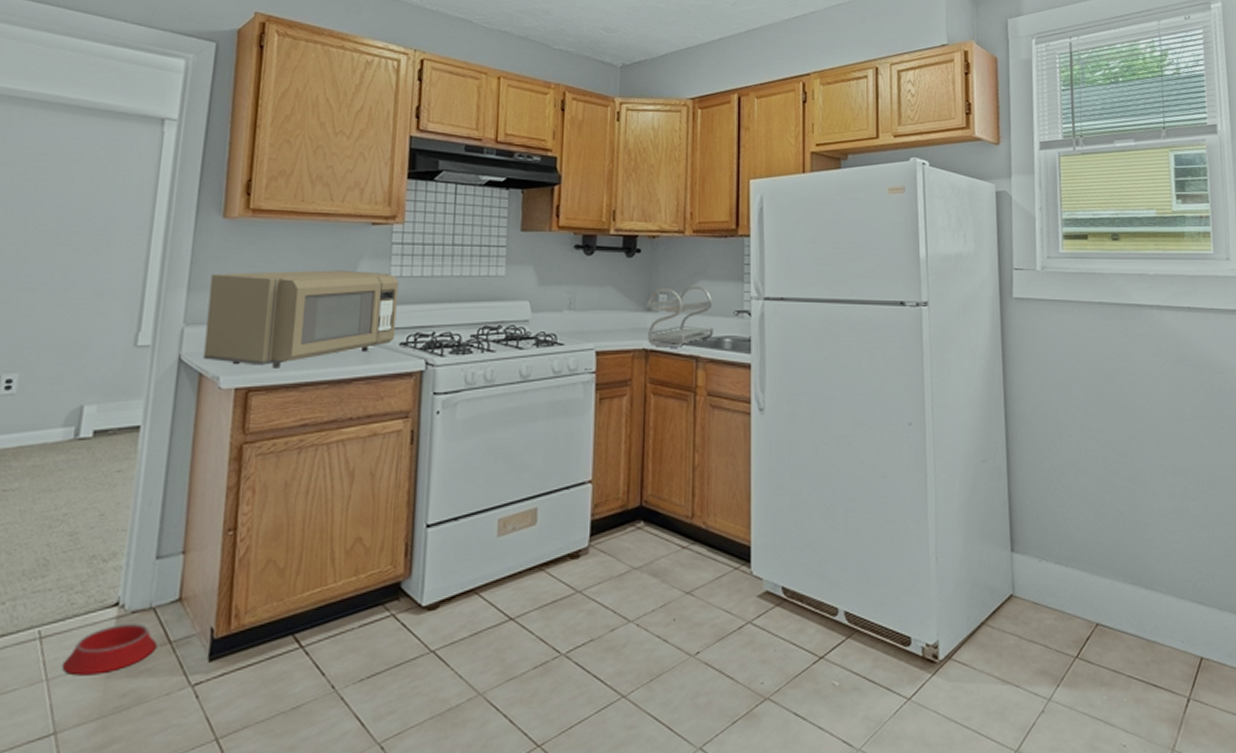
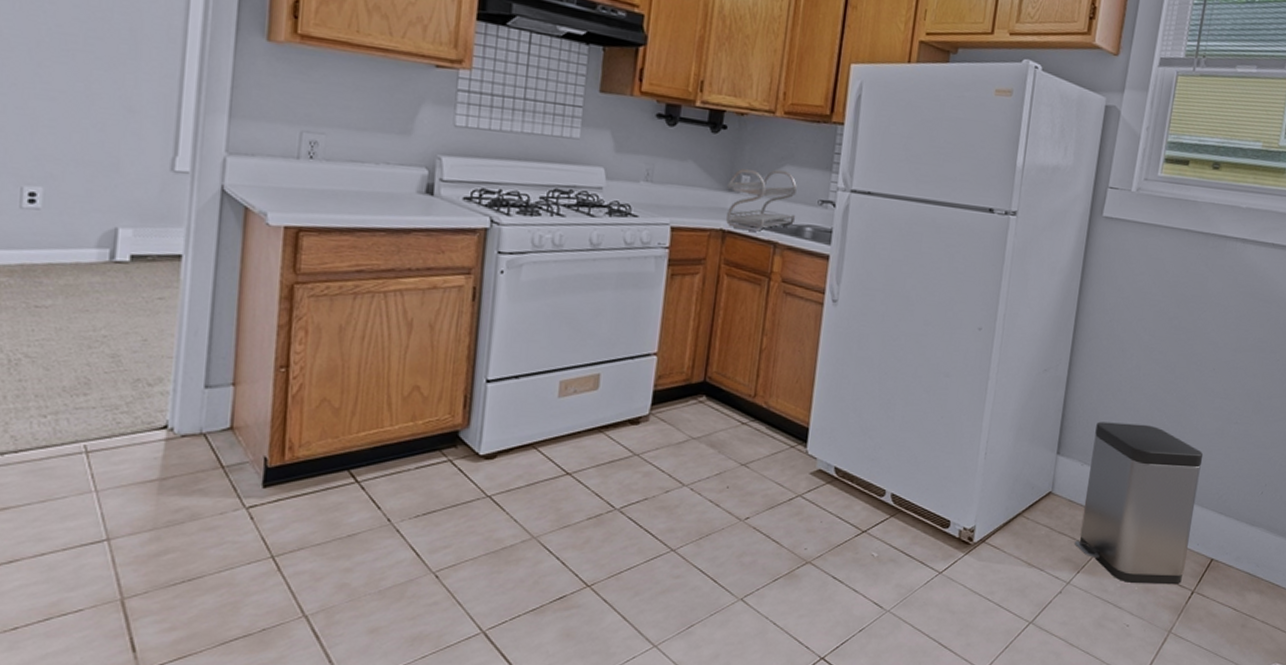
pet bowl: present [62,624,157,676] -> none [111,446,209,491]
microwave: present [203,270,399,369] -> none [248,101,464,211]
pedal bin: none [1047,510,1174,694] -> present [1074,421,1204,584]

